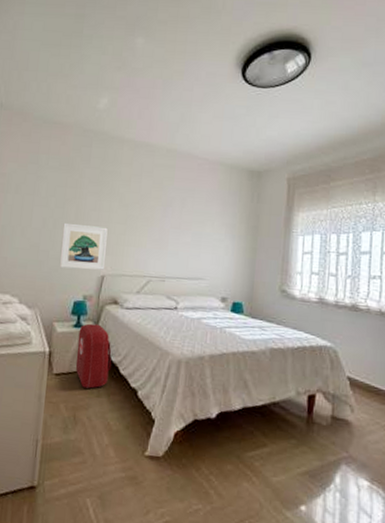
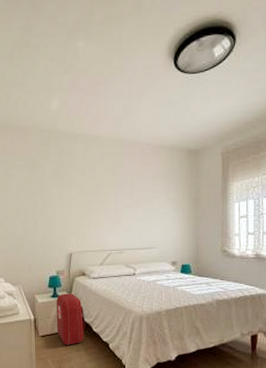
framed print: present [59,222,108,271] -> none [33,212,71,250]

